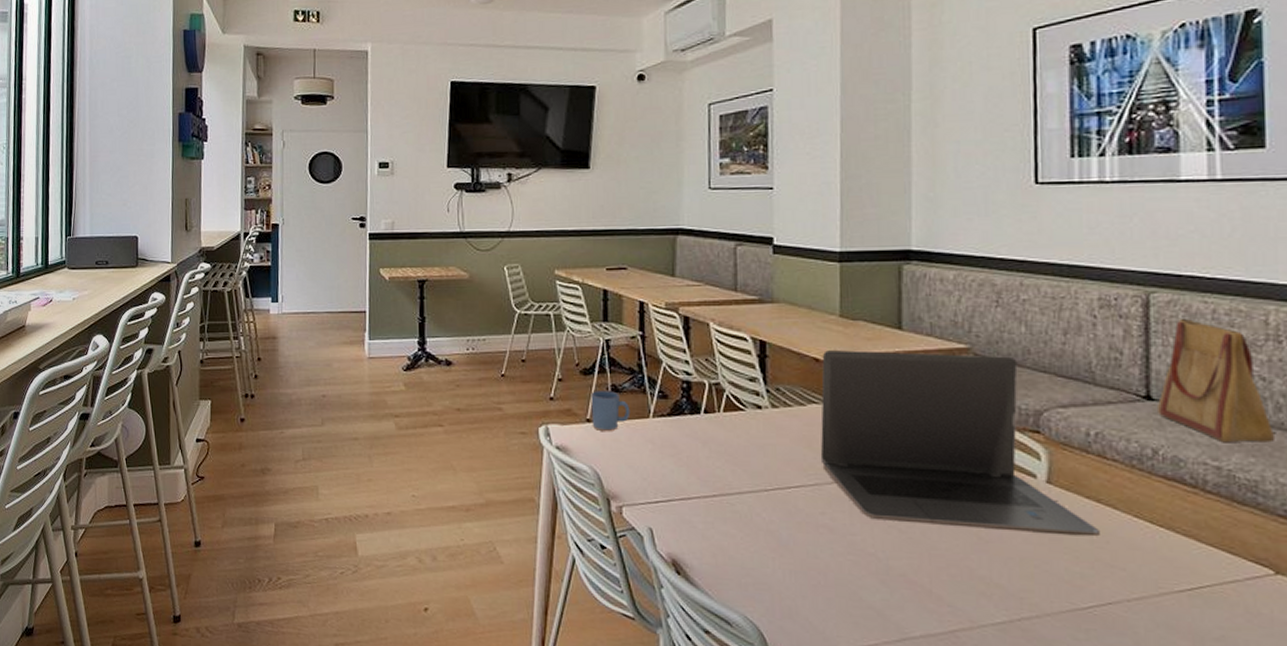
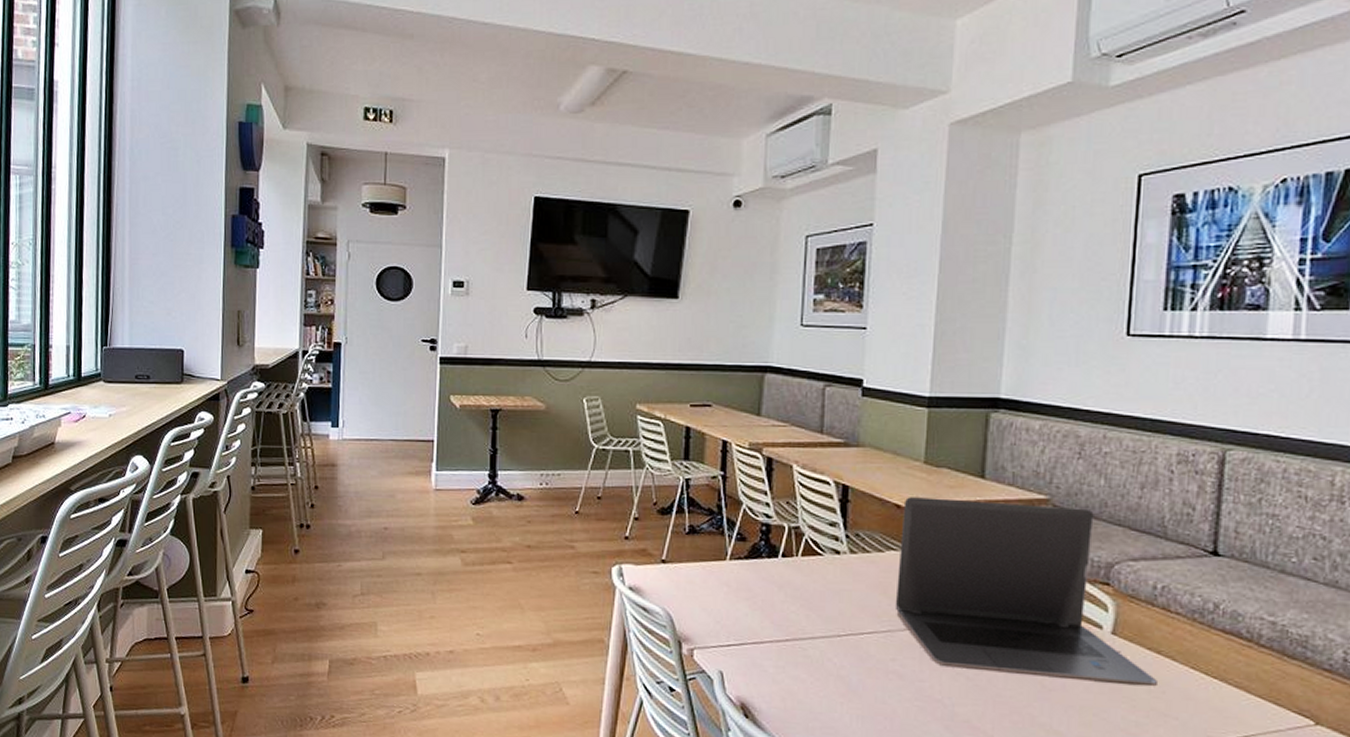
mug: present [591,391,631,432] -> none [667,531,707,574]
shopping bag: present [1156,319,1274,443] -> none [1221,477,1328,600]

